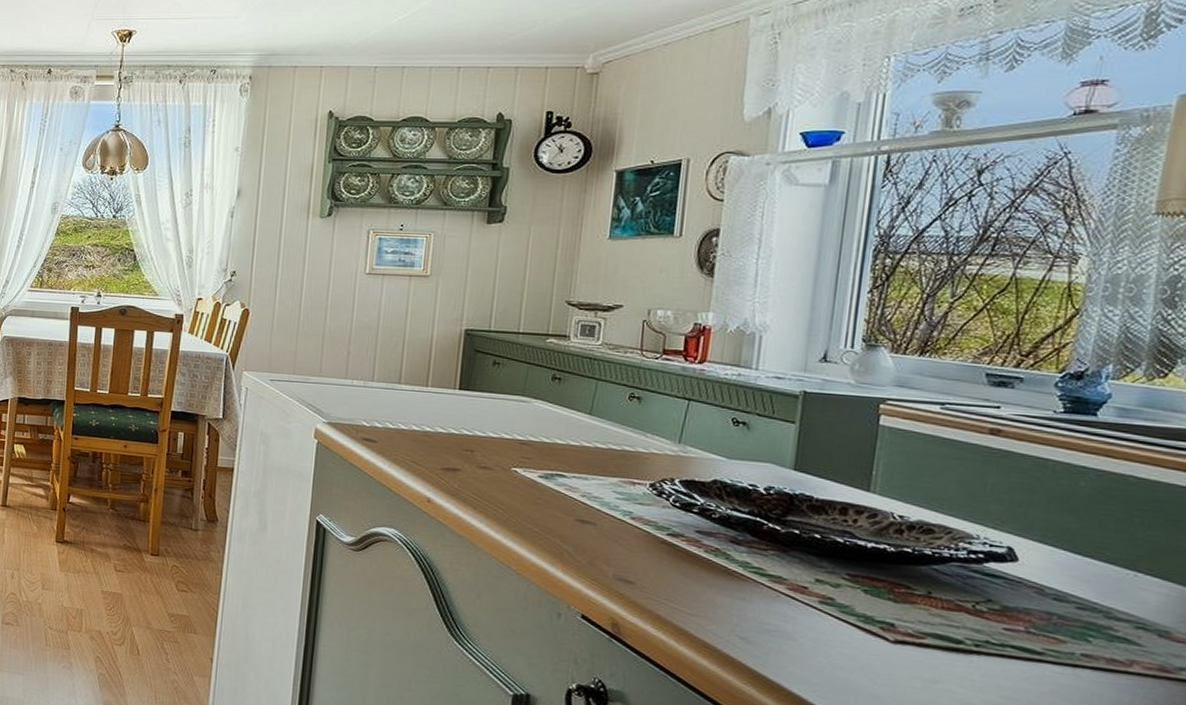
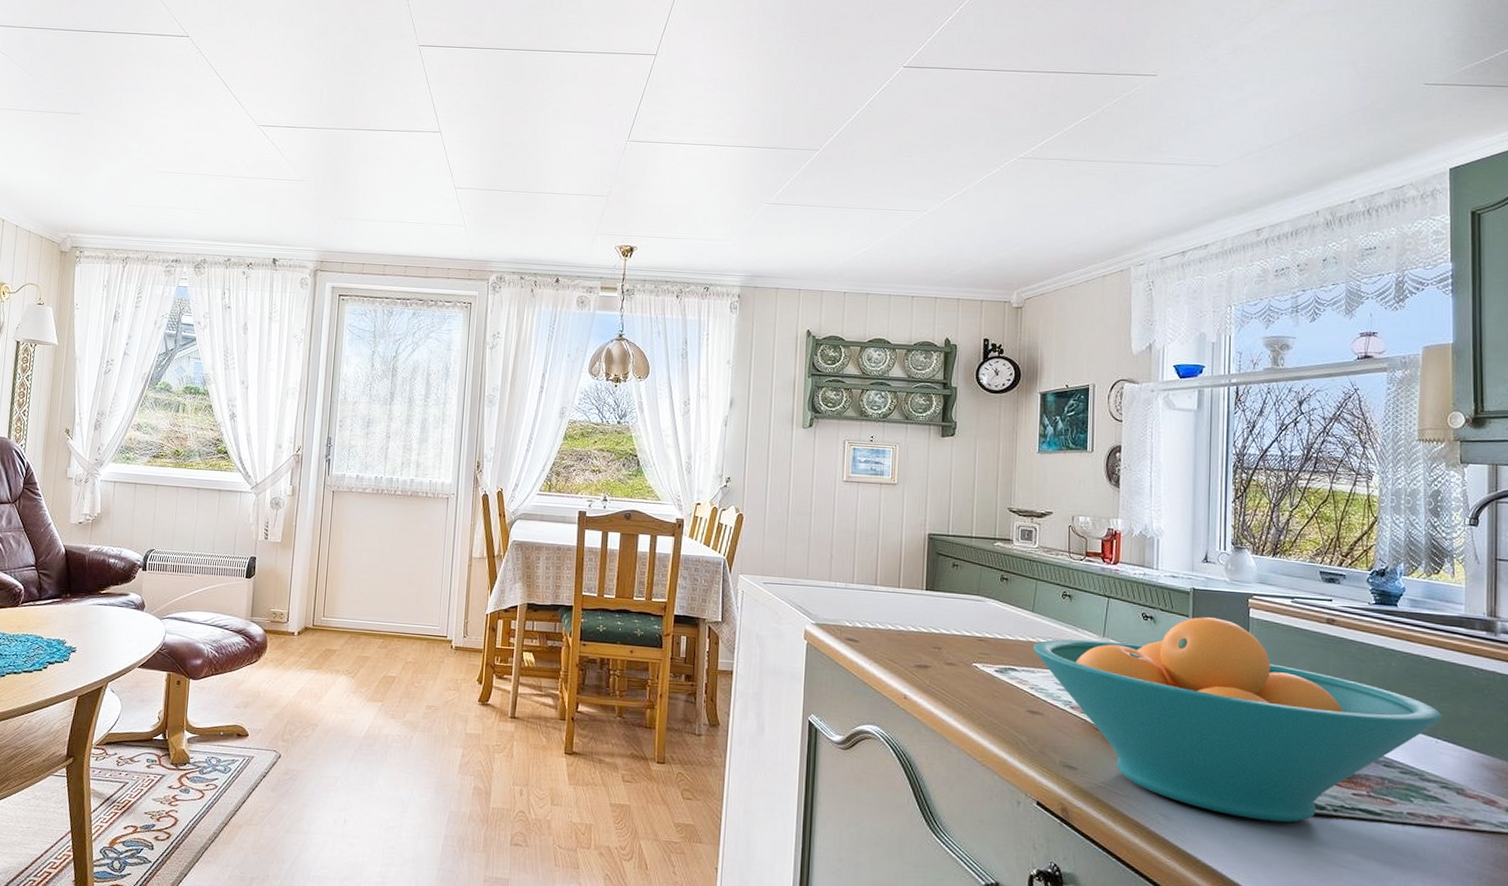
fruit bowl: none [587,423,1150,656] -> present [1032,617,1443,823]

